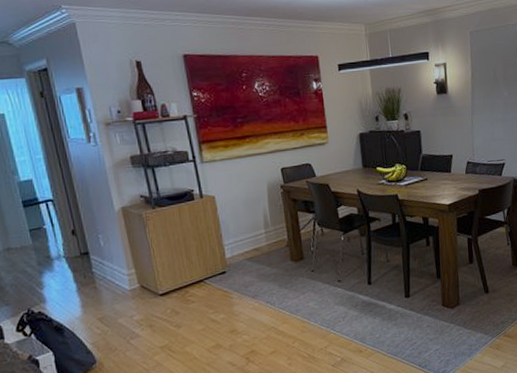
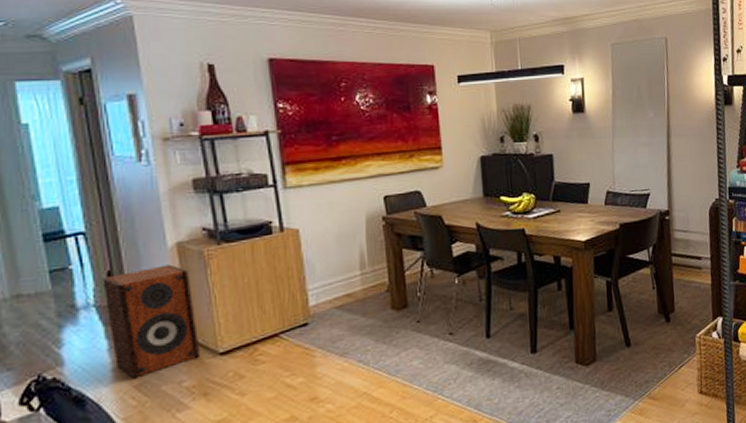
speaker: none [68,225,146,313] -> present [102,264,201,379]

